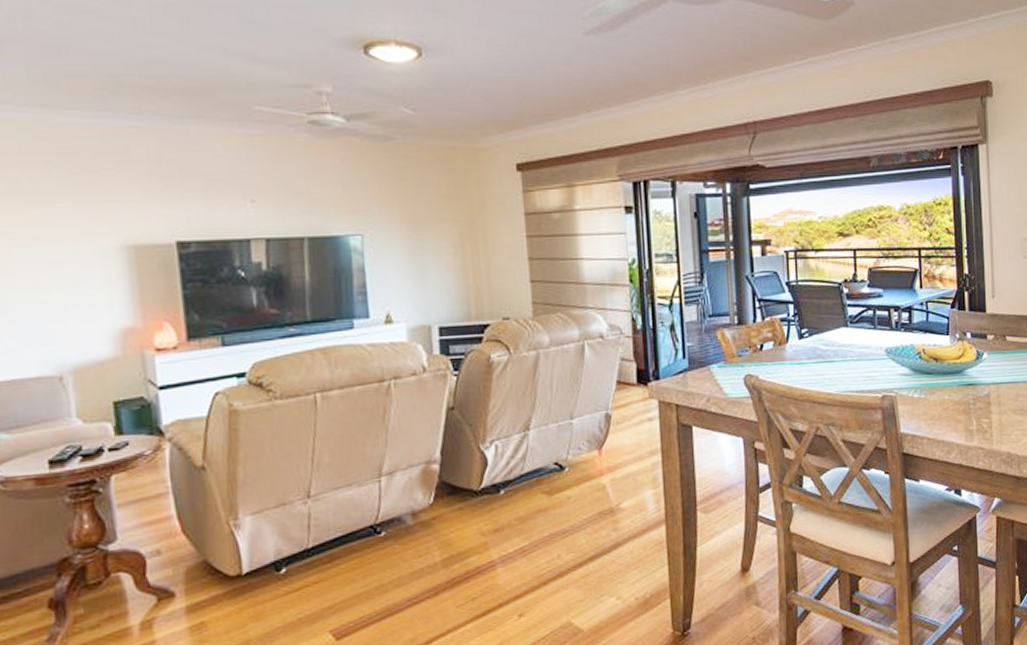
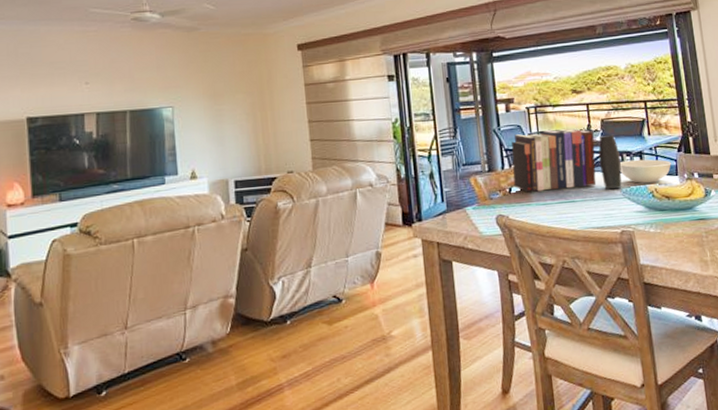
books: none [765,277,860,350] -> present [511,128,597,193]
vase: none [863,285,888,349] -> present [598,134,622,190]
bowl: none [886,315,943,343] -> present [619,159,671,184]

